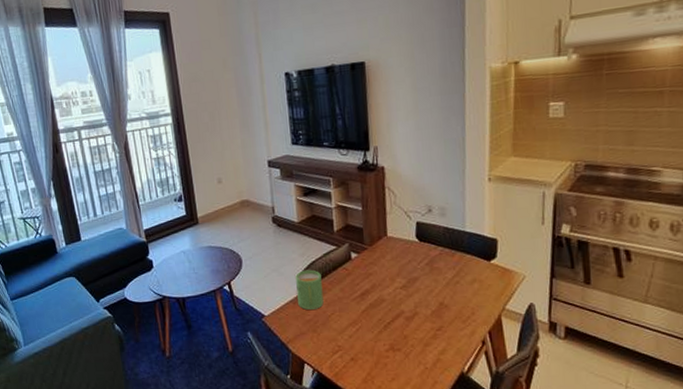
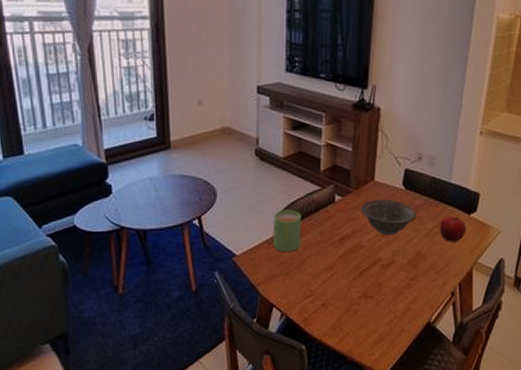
decorative bowl: none [378,252,434,288] -> present [361,198,416,235]
fruit: none [459,264,489,290] -> present [439,216,467,242]

